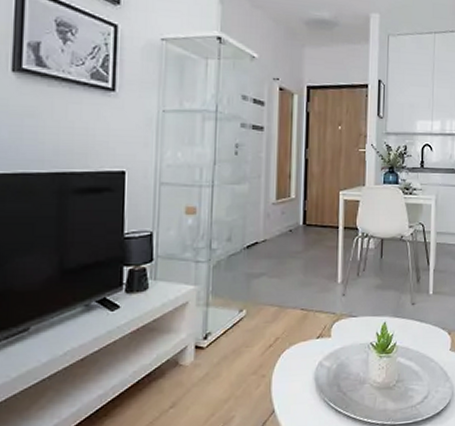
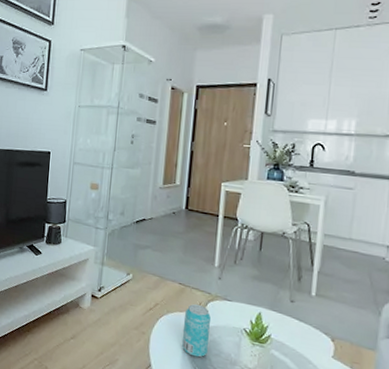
beverage can: none [309,328,338,387] -> present [182,303,212,358]

